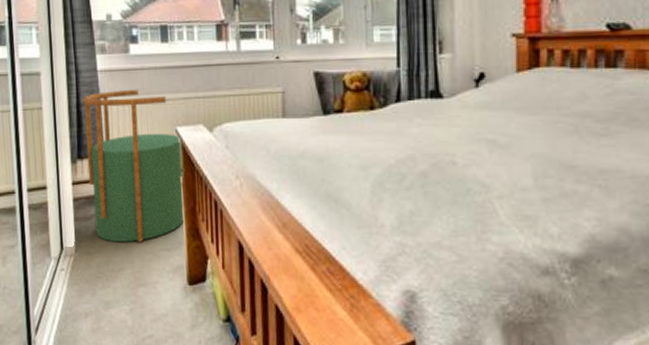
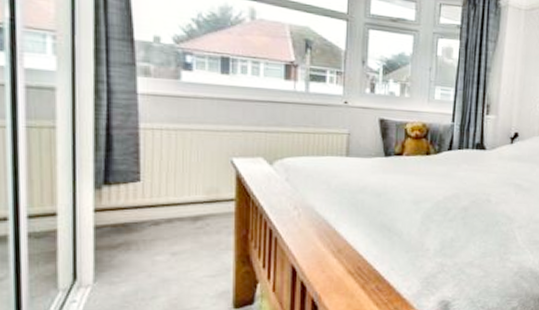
stool: present [82,89,186,242] -> none [114,116,238,270]

